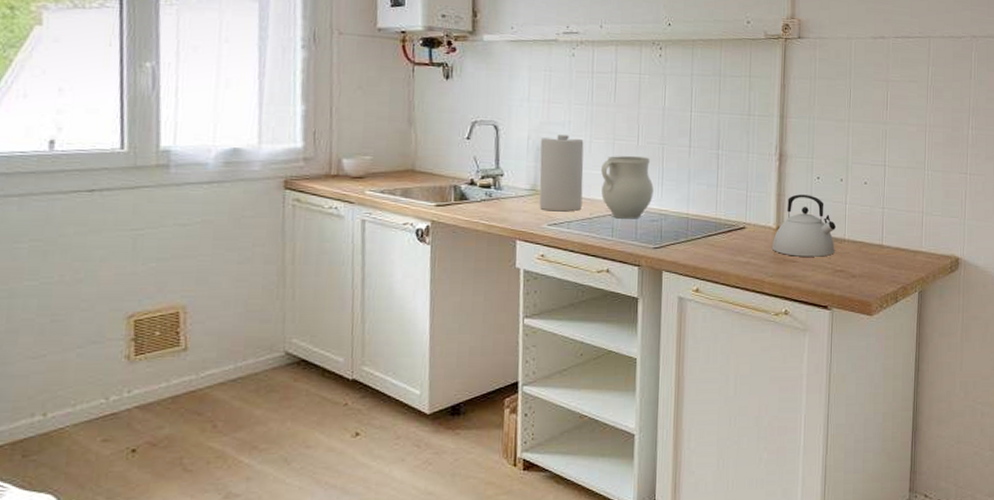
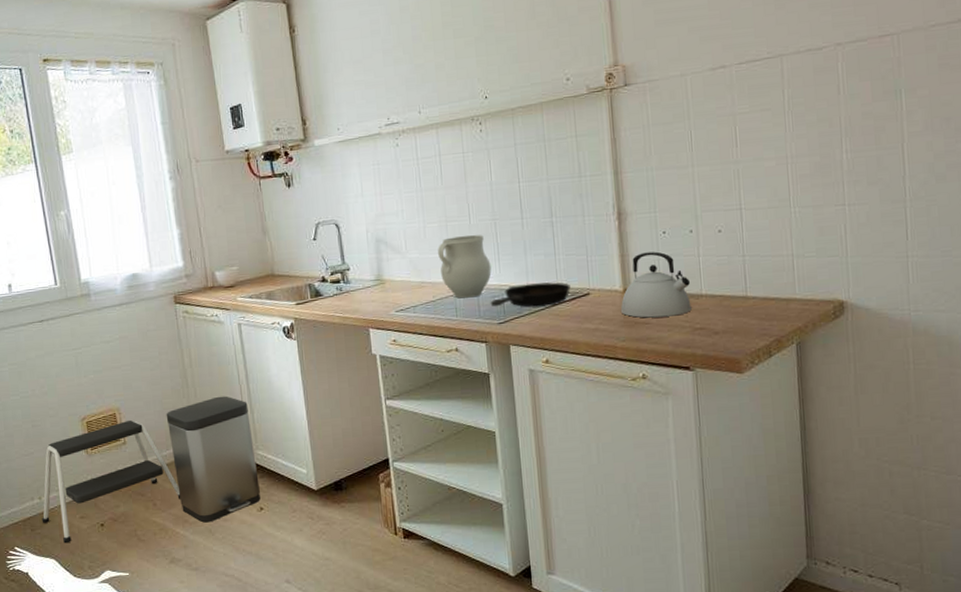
step stool: none [41,322,253,474] -> present [42,420,181,544]
pedal bin: none [249,301,359,450] -> present [166,396,260,523]
paper towel holder: present [539,134,584,212] -> none [378,223,425,299]
frying pan: none [648,210,728,235] -> present [490,281,570,307]

